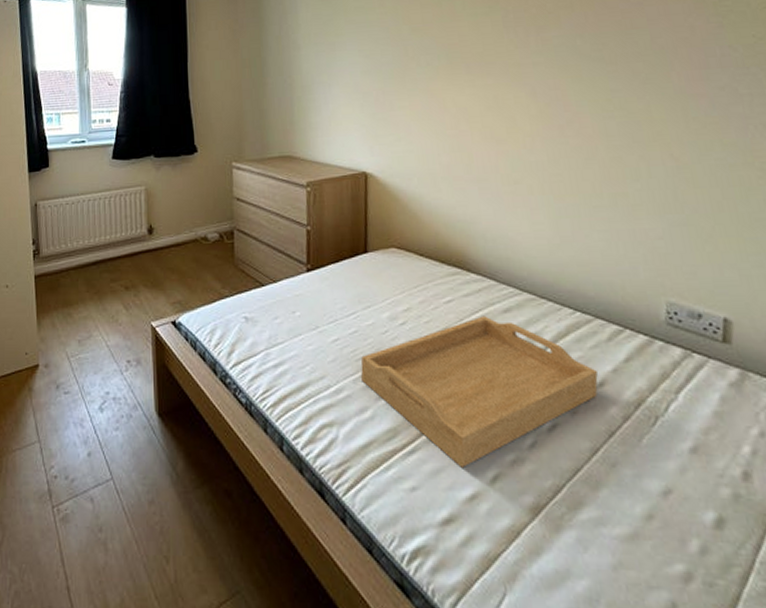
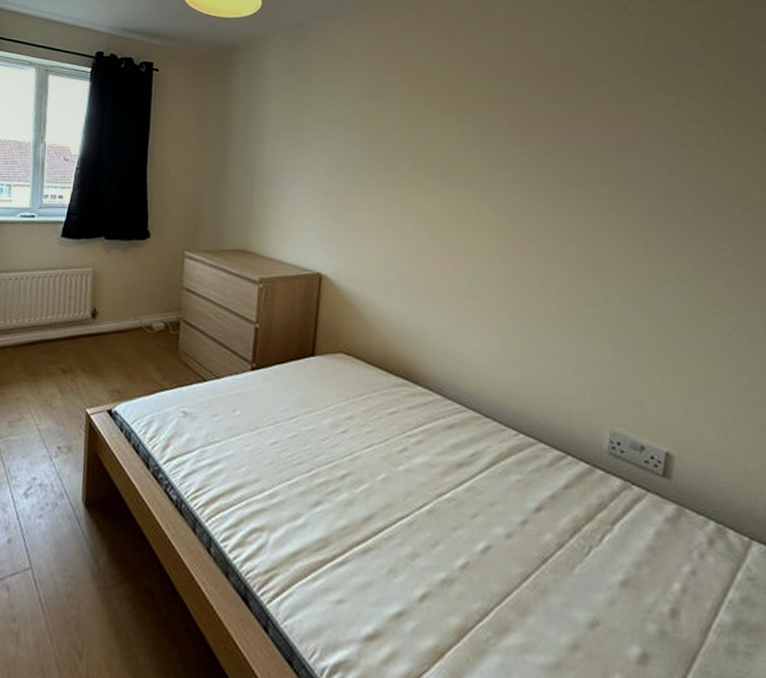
serving tray: present [360,315,598,468] -> none [297,430,536,584]

